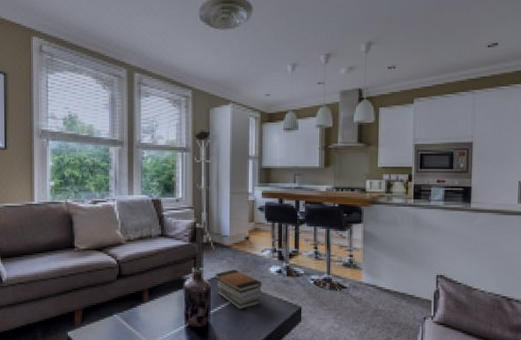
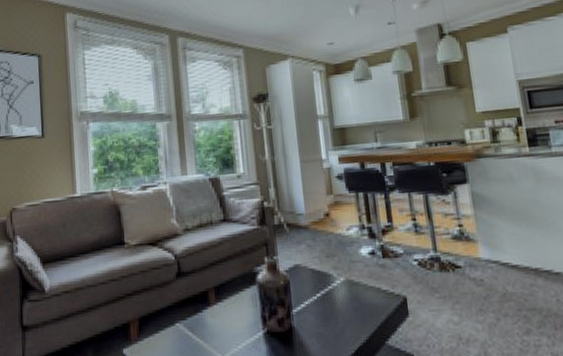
book stack: present [215,269,262,309] -> none [293,255,354,306]

